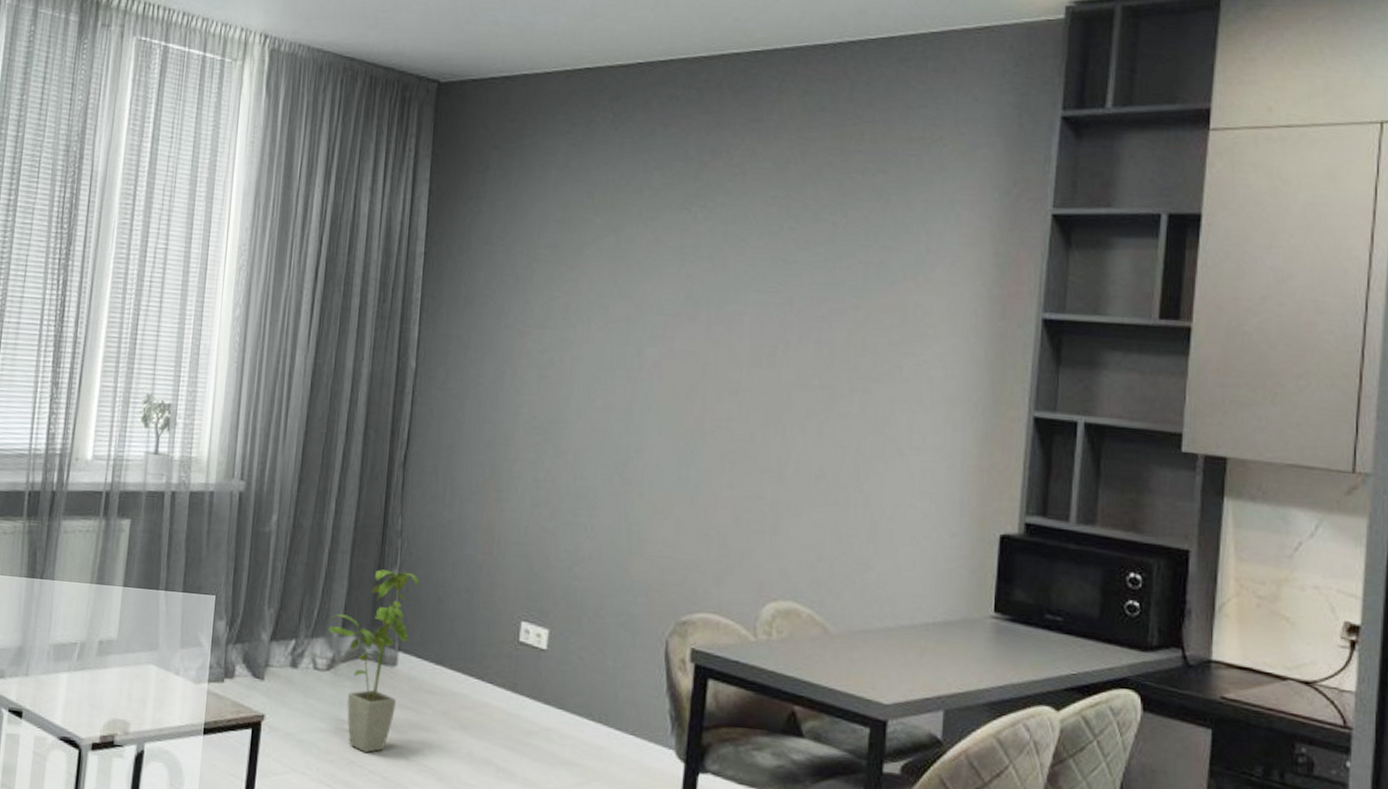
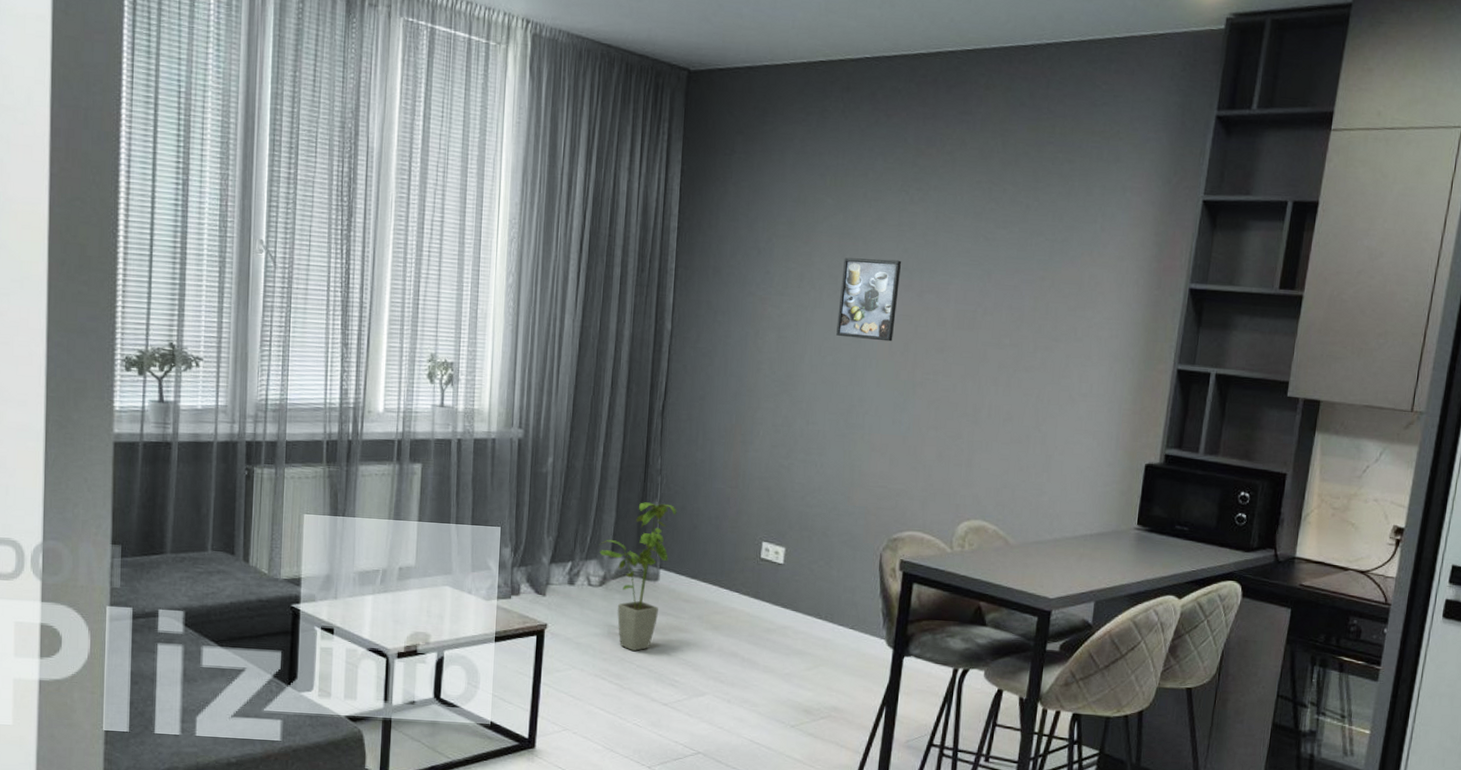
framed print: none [608,285,685,382] -> present [836,257,902,342]

